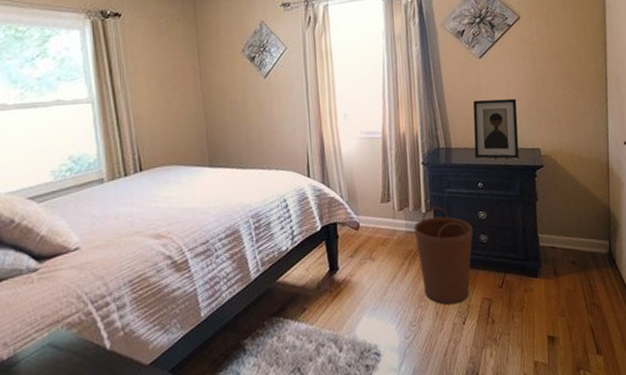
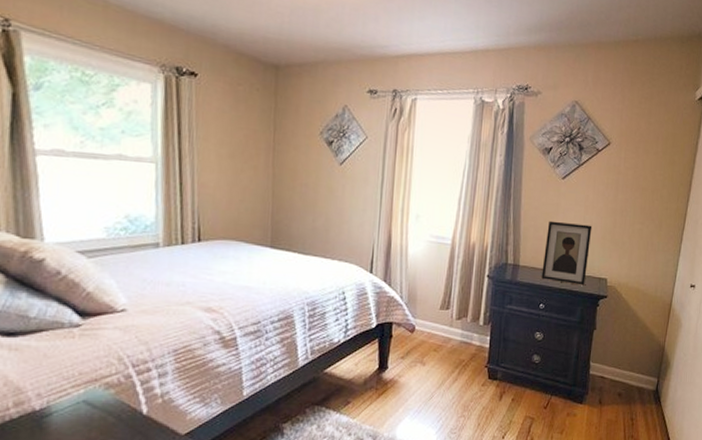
basket: present [413,207,474,305] -> none [468,321,528,418]

